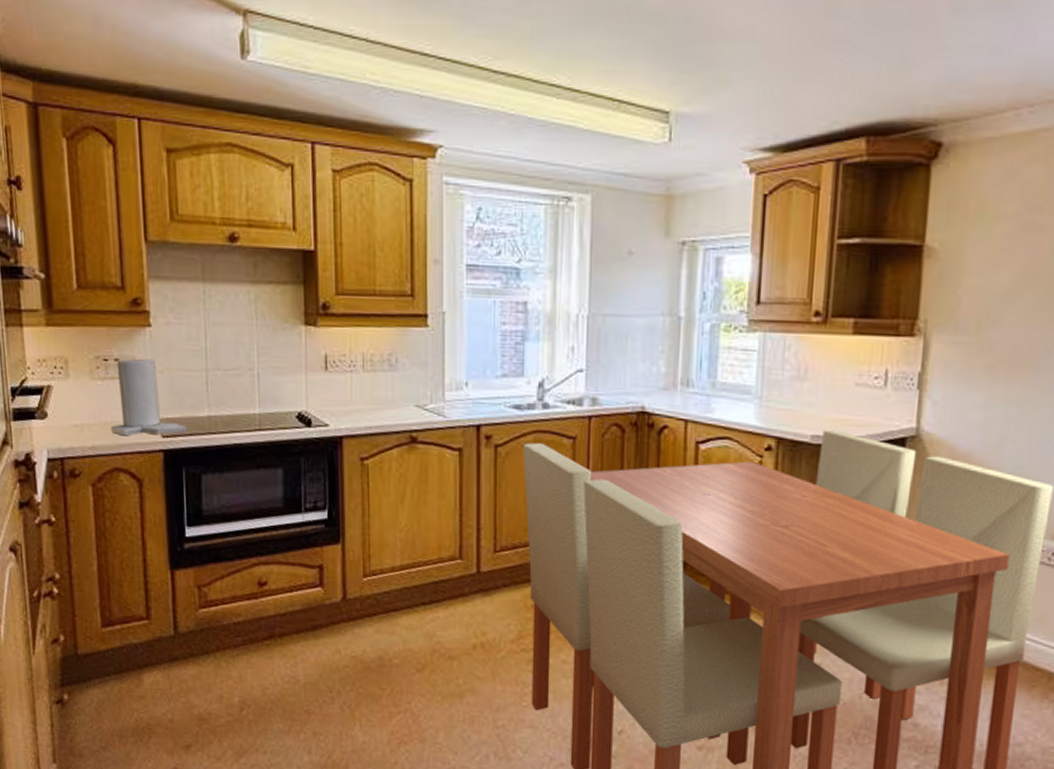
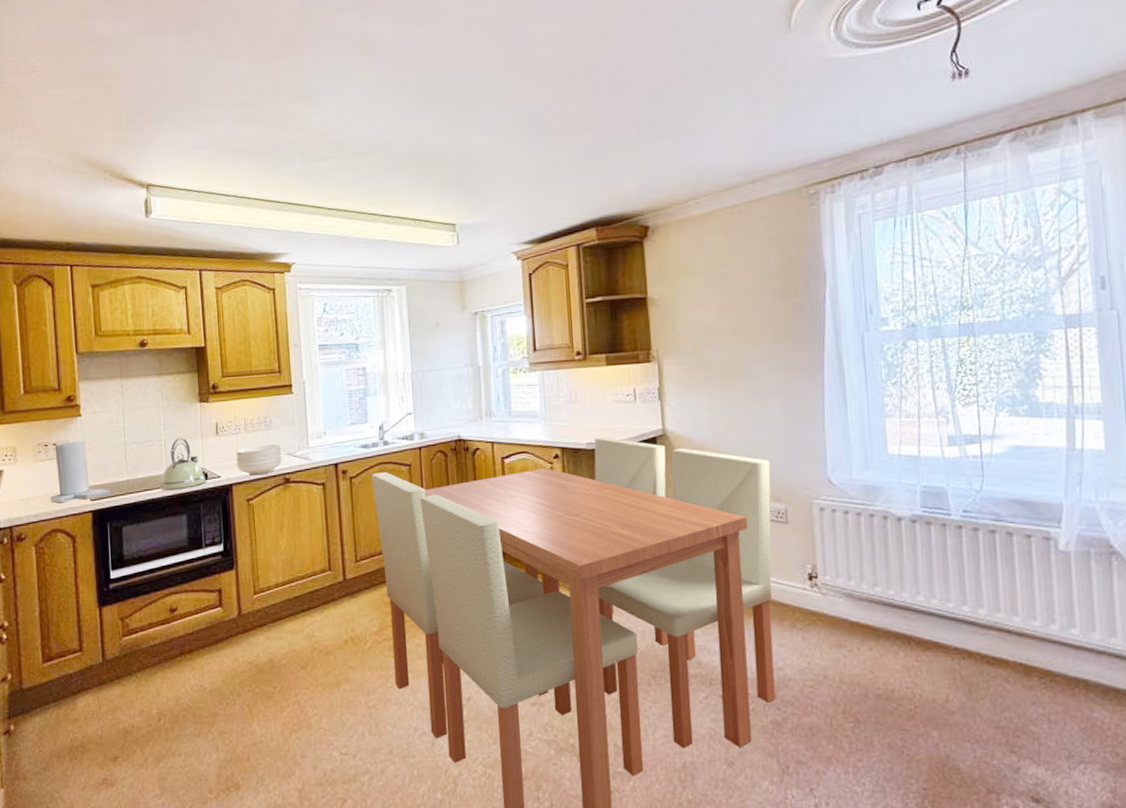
kettle: none [249,368,310,436] -> present [159,437,207,491]
bowl: none [349,390,409,429] -> present [236,444,282,475]

